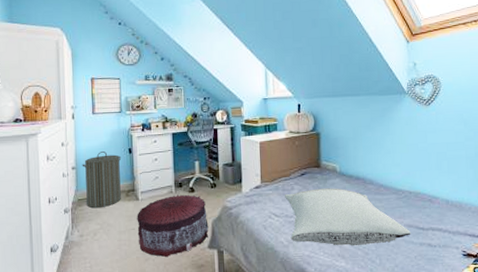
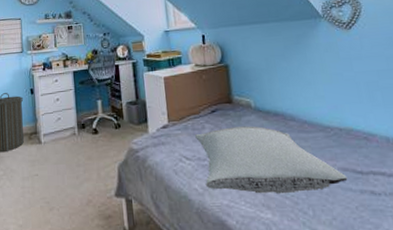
pouf: present [137,194,209,258] -> none [40,136,115,207]

